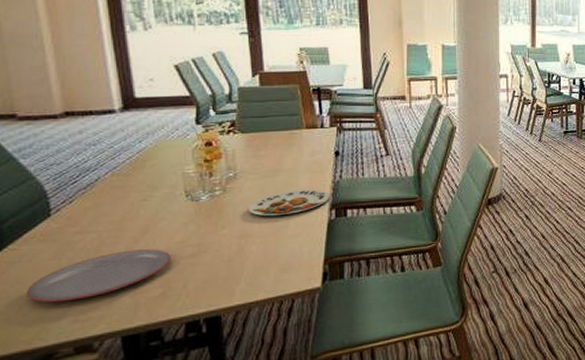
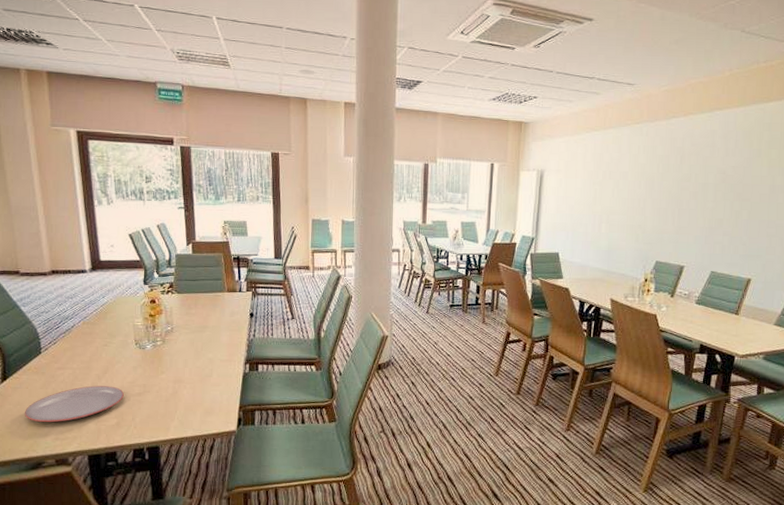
plate: present [249,189,330,216] -> none [182,345,245,366]

